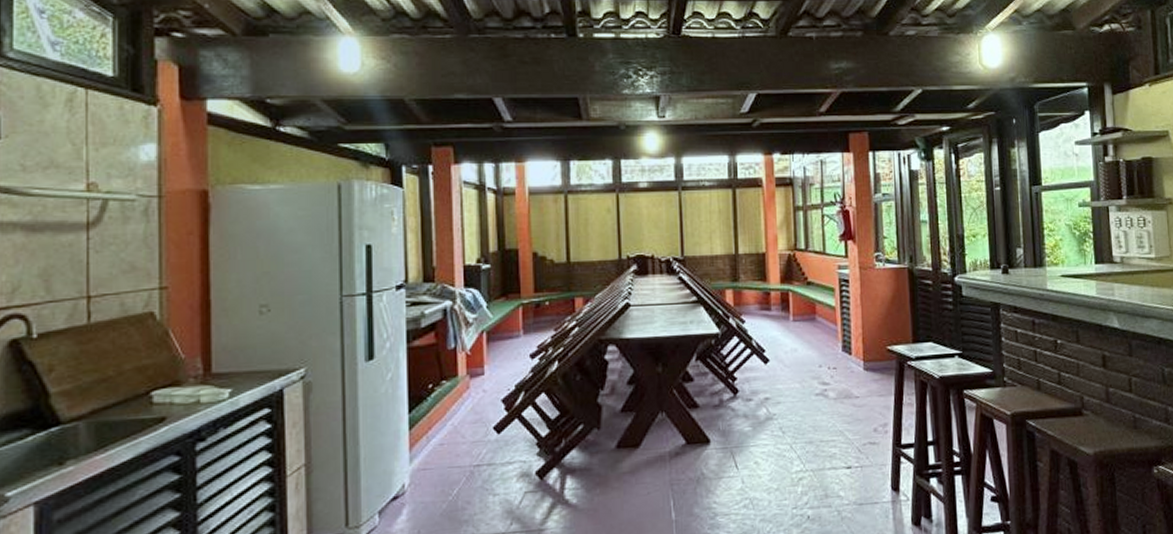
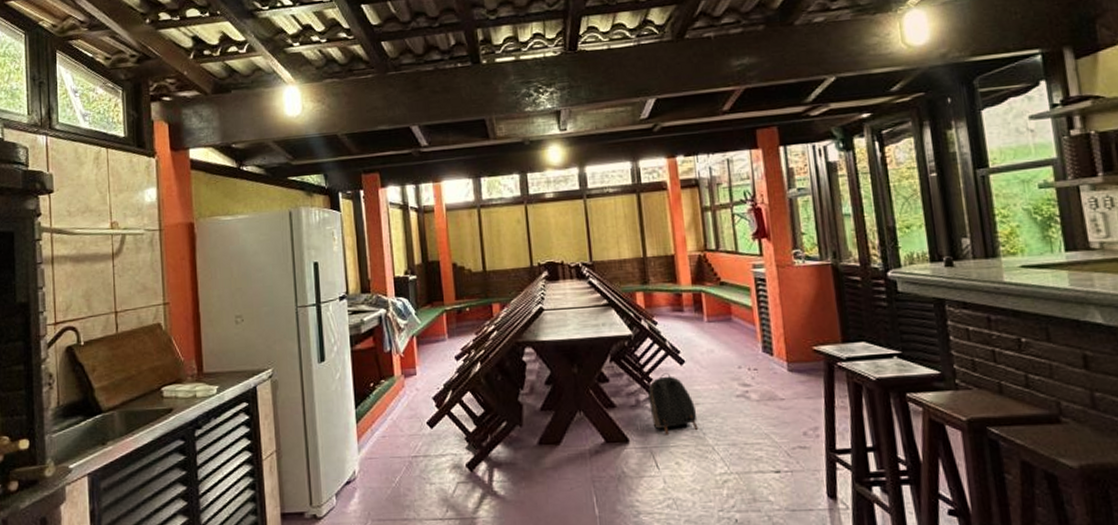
backpack: none [732,372,778,435] -> present [648,373,699,436]

